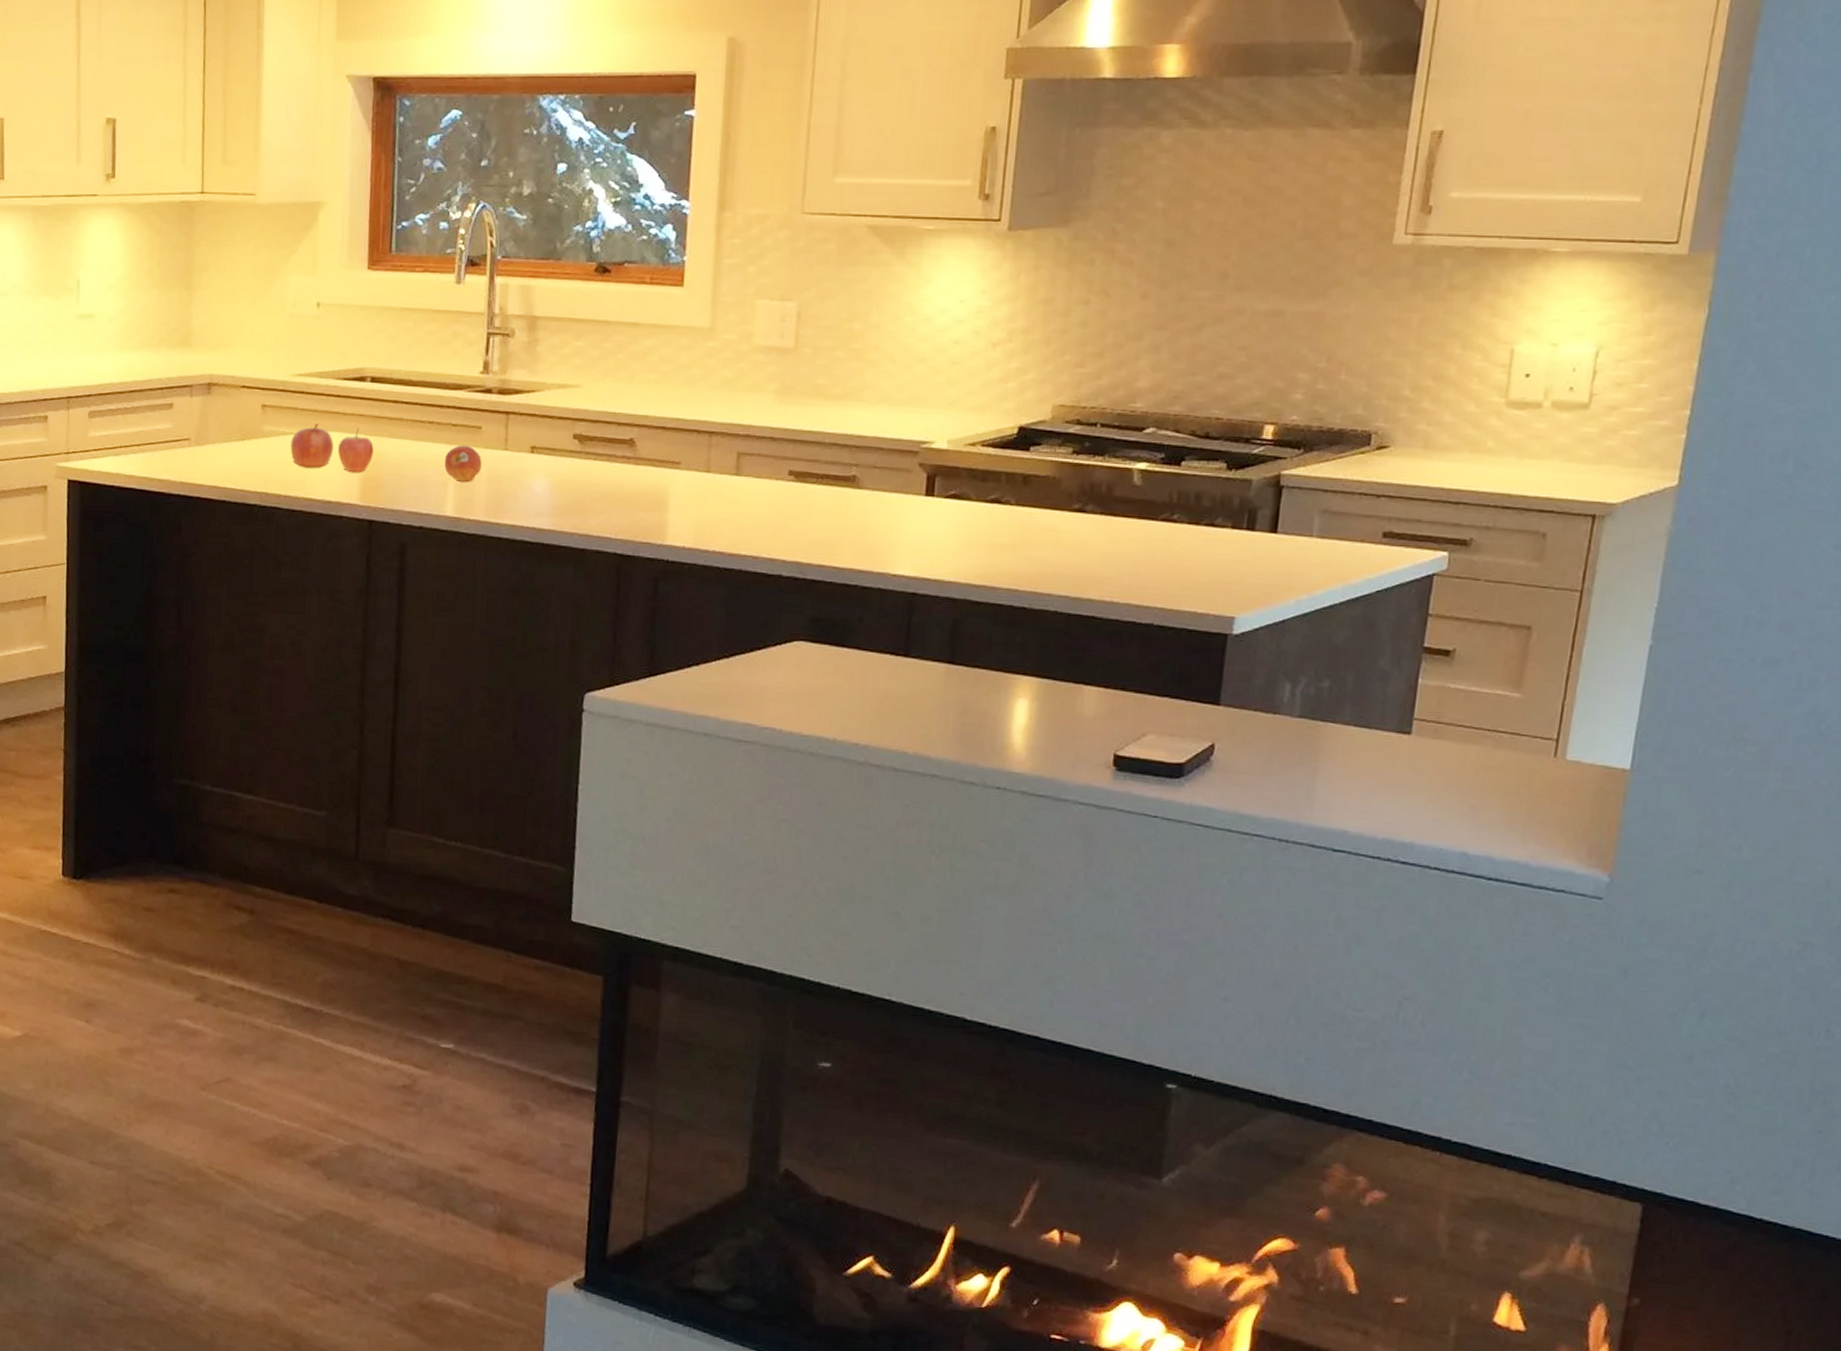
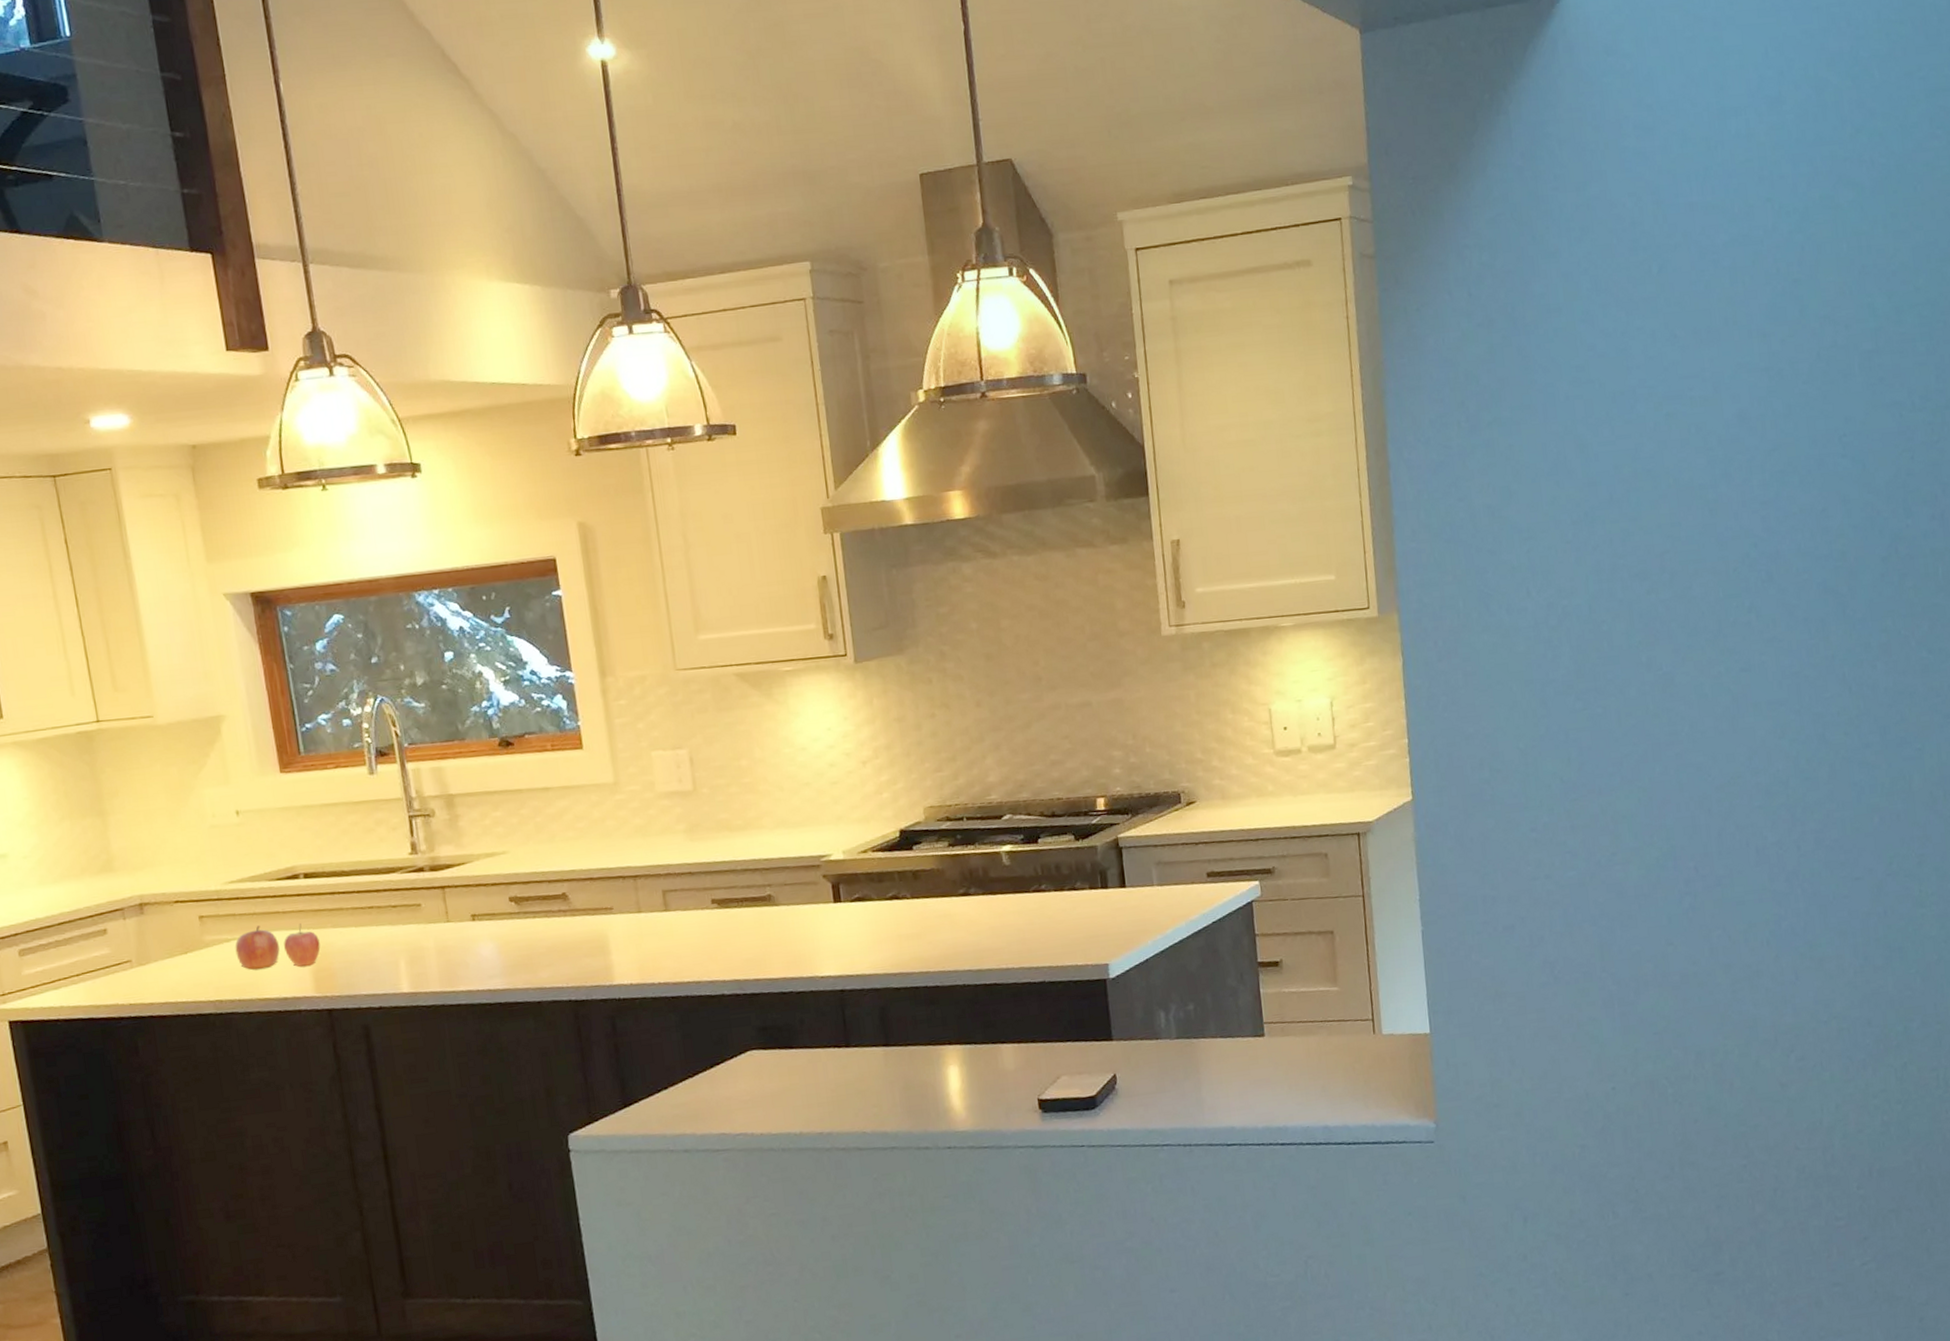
fruit: present [444,445,482,483] -> none [391,923,428,959]

